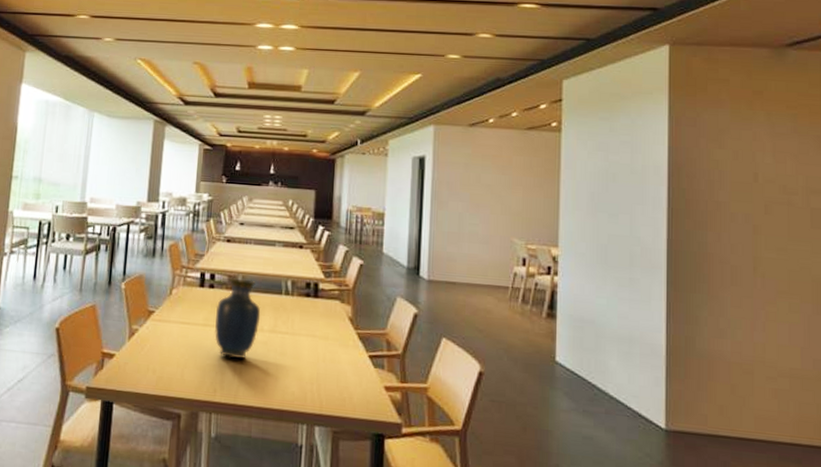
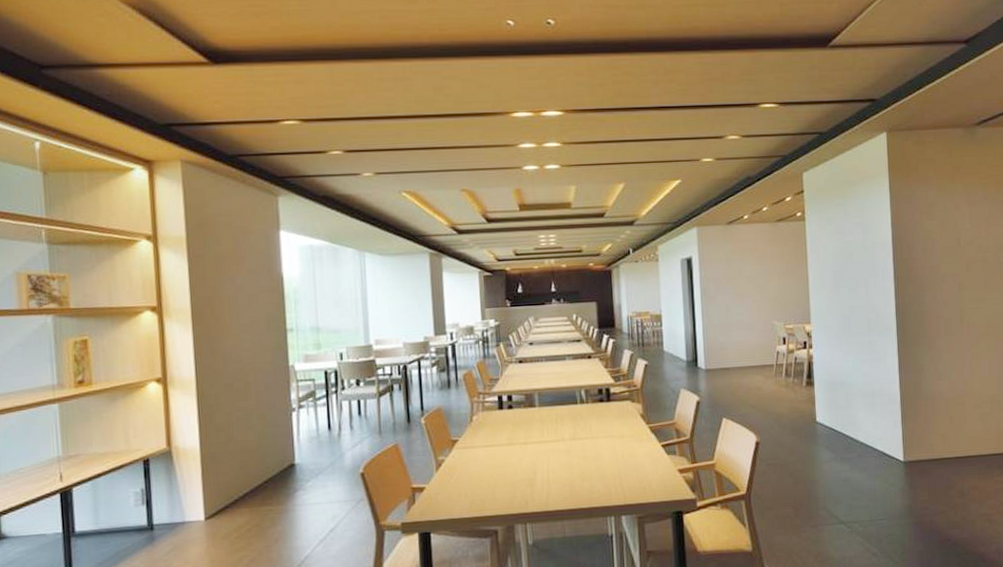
vase: present [215,277,261,359] -> none [518,395,560,470]

